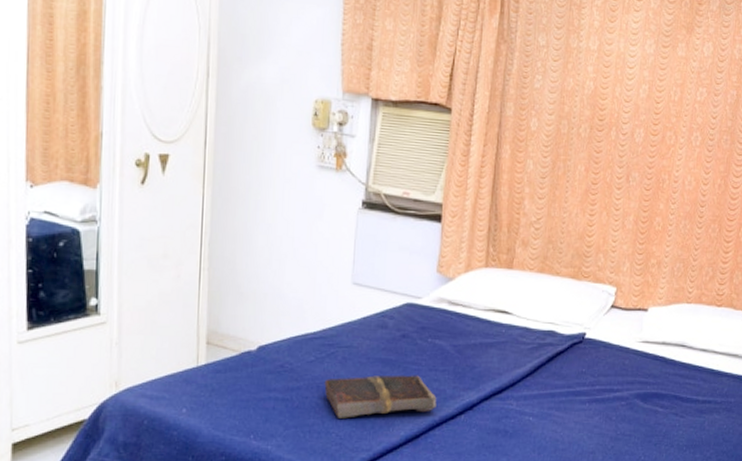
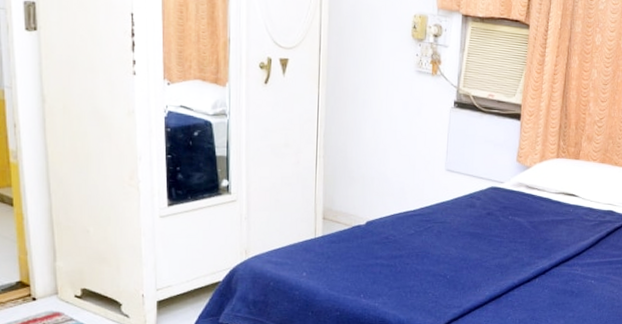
book: present [324,375,437,419] -> none [422,245,516,281]

